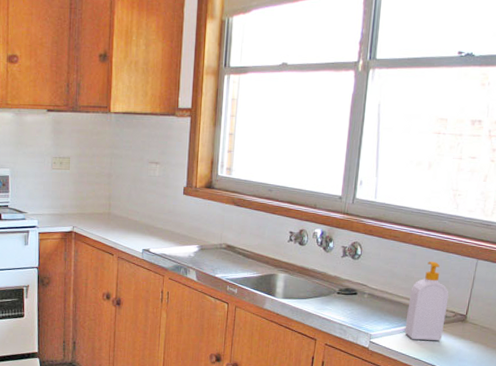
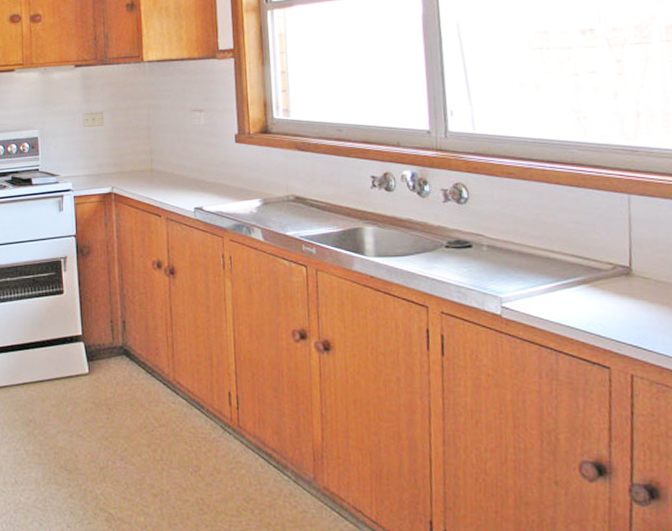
soap bottle: present [404,261,449,341] -> none [544,200,603,302]

